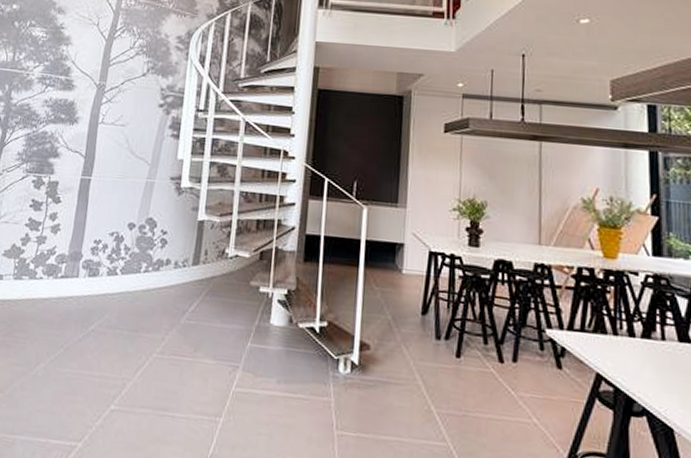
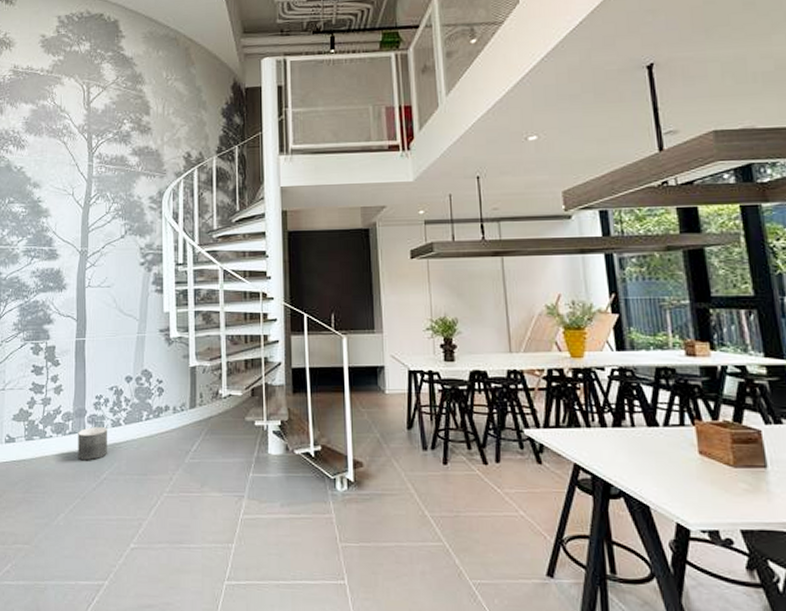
planter: none [67,273,102,310] -> present [78,427,107,461]

